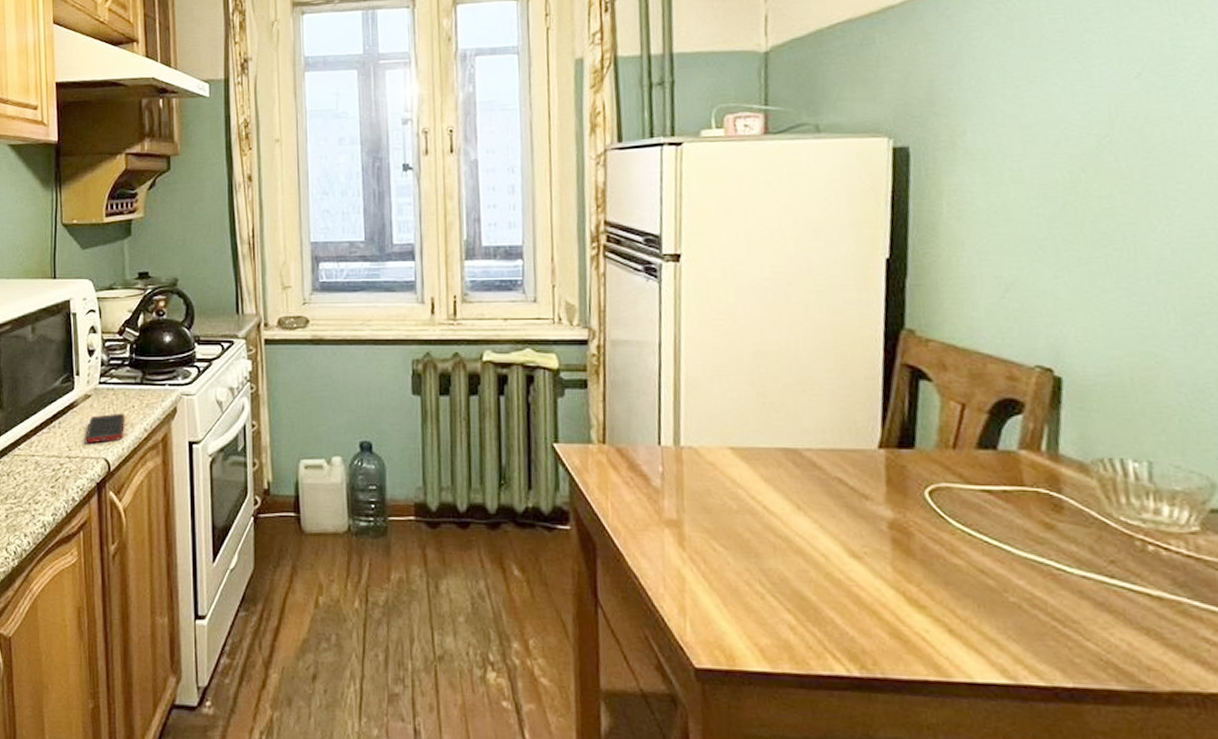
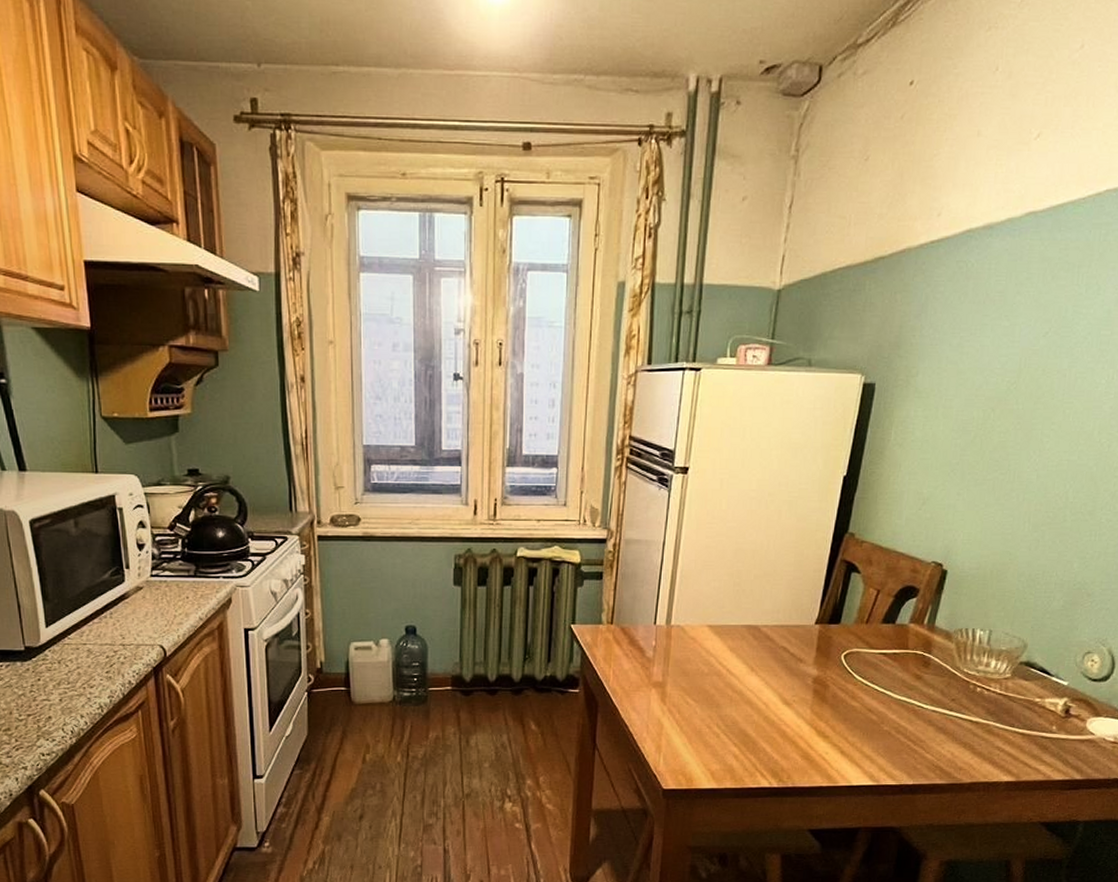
cell phone: present [86,413,125,444] -> none [139,603,179,632]

